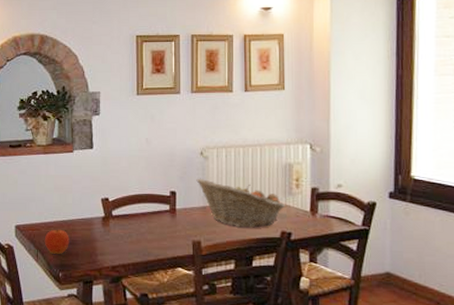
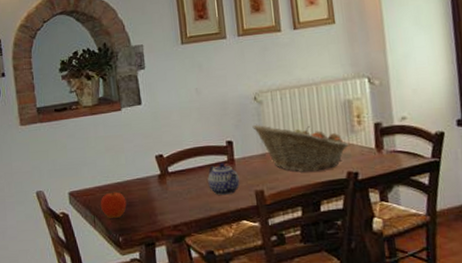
teapot: none [149,211,179,242] -> present [208,162,240,195]

